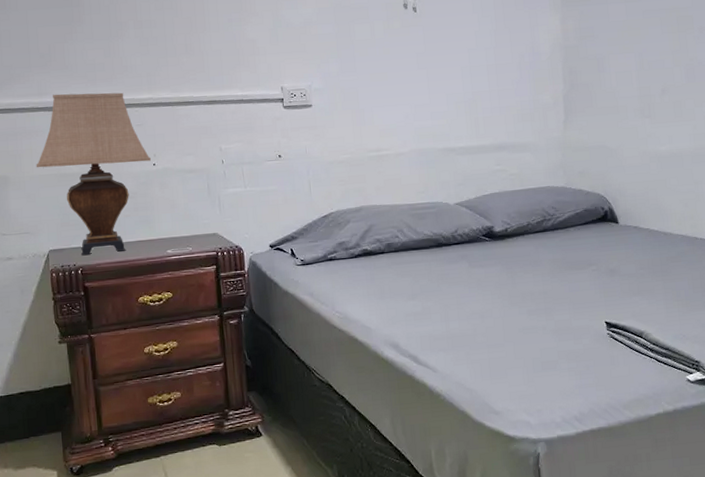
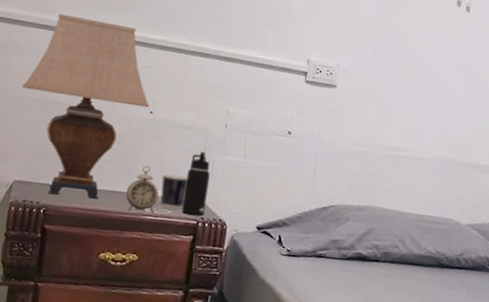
alarm clock: none [148,213,178,255] -> present [125,166,159,212]
mug: none [177,215,201,246] -> present [160,174,188,209]
water bottle: none [198,189,221,248] -> present [181,151,210,216]

